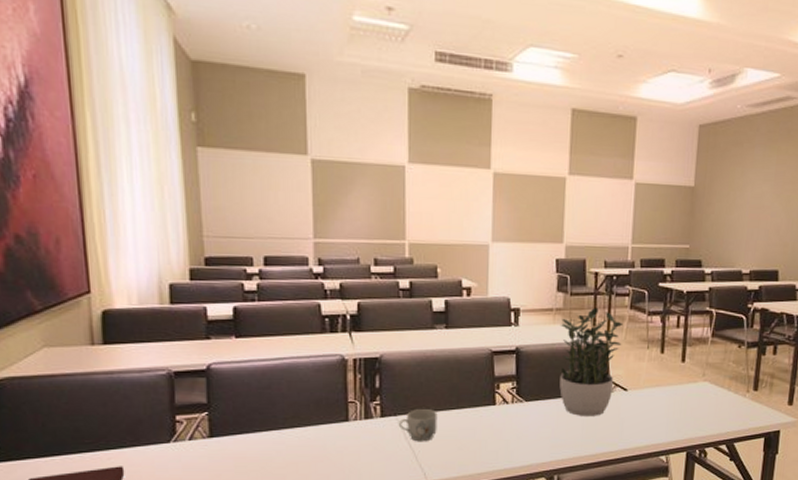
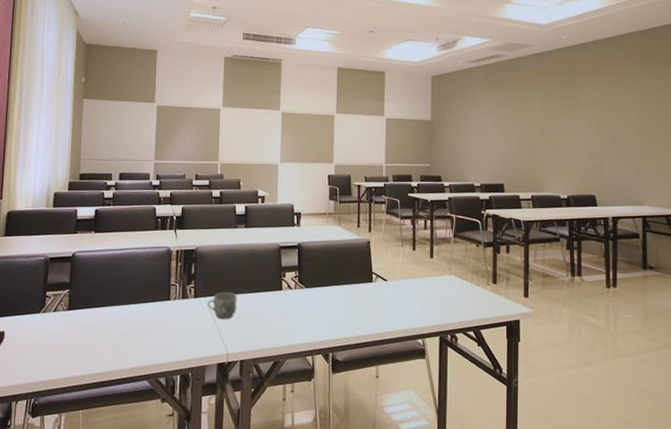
potted plant: present [559,307,624,416] -> none [332,212,382,302]

